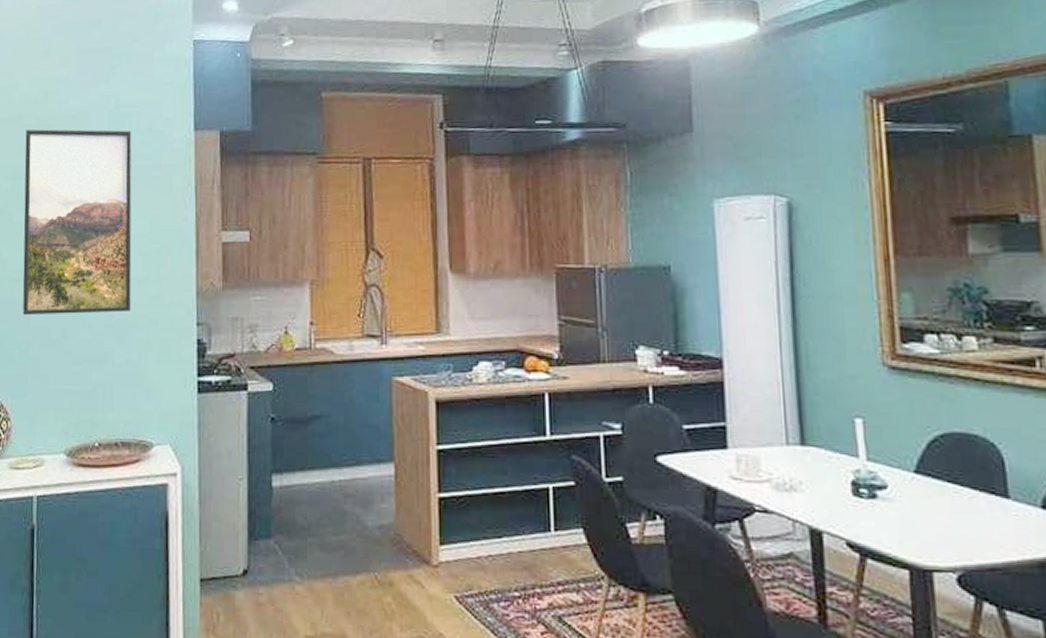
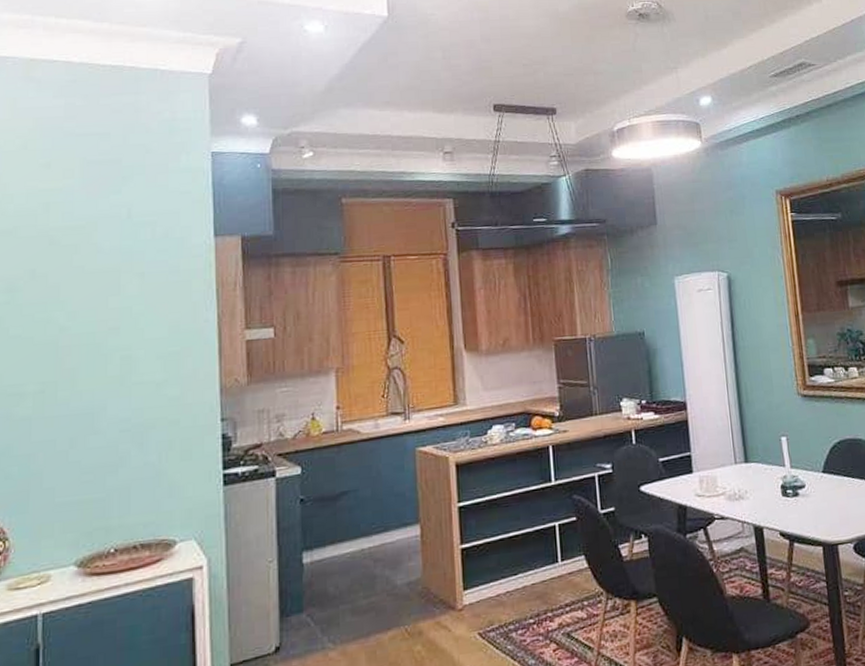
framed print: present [22,129,132,316] -> none [21,238,149,430]

